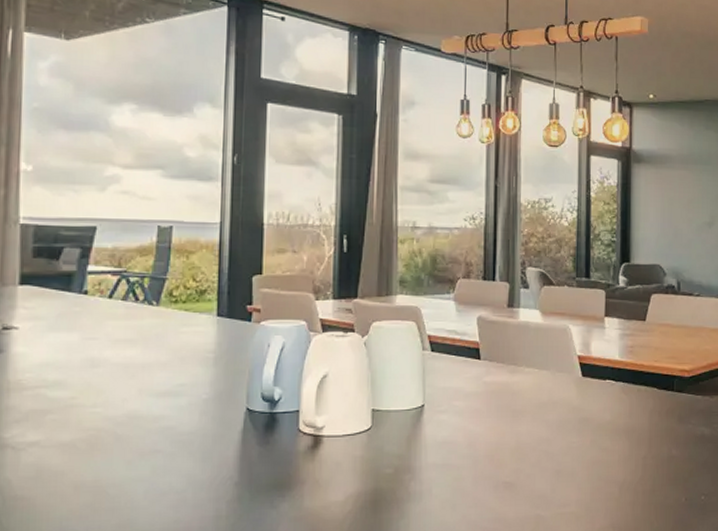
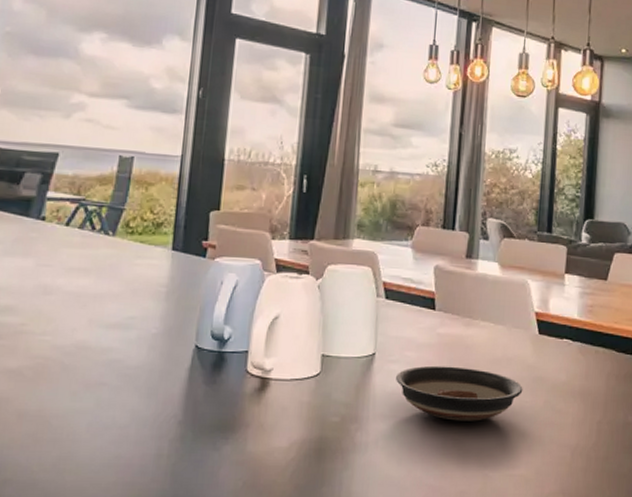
saucer: none [446,413,570,465] -> present [396,365,523,421]

